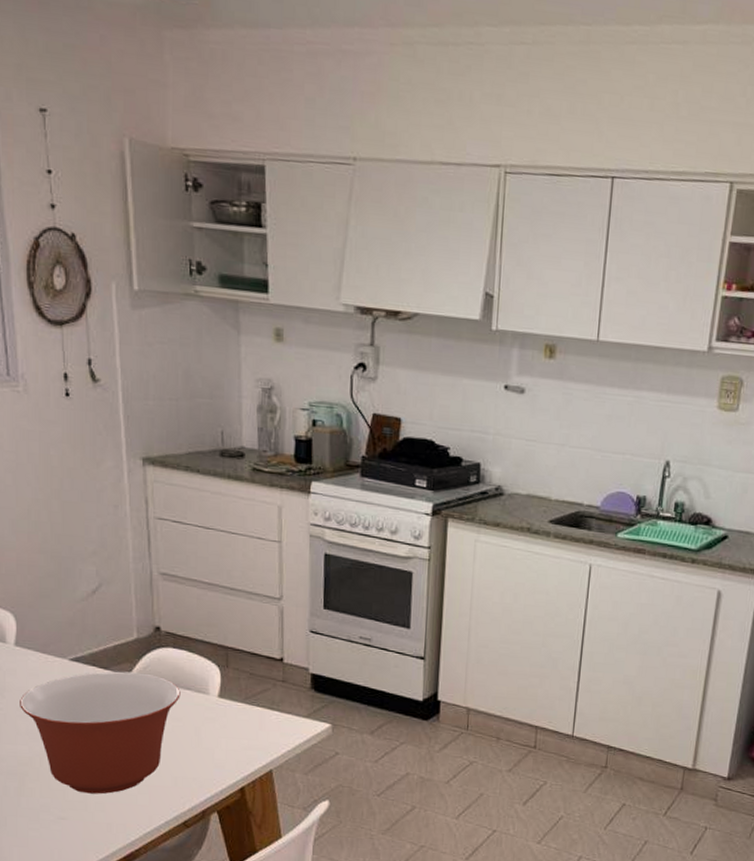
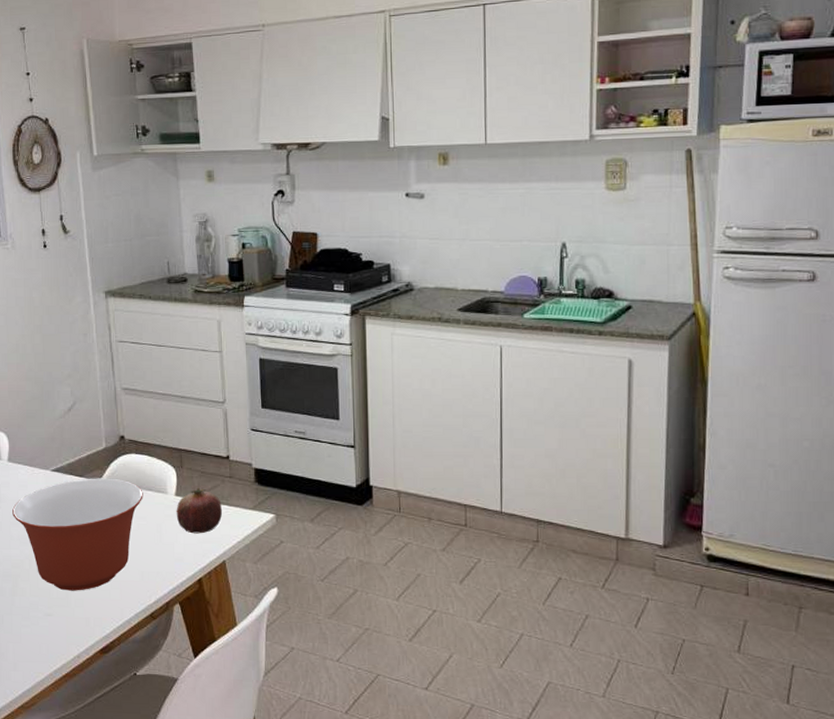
fruit: none [218,689,273,740] -> present [176,487,223,534]

